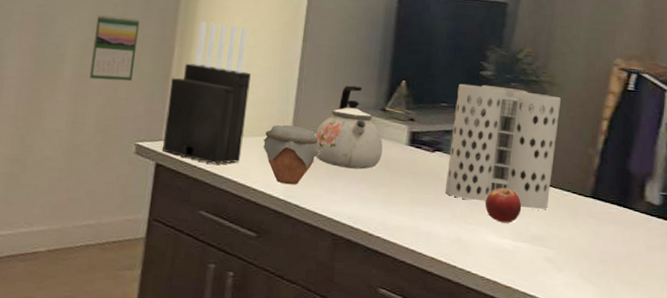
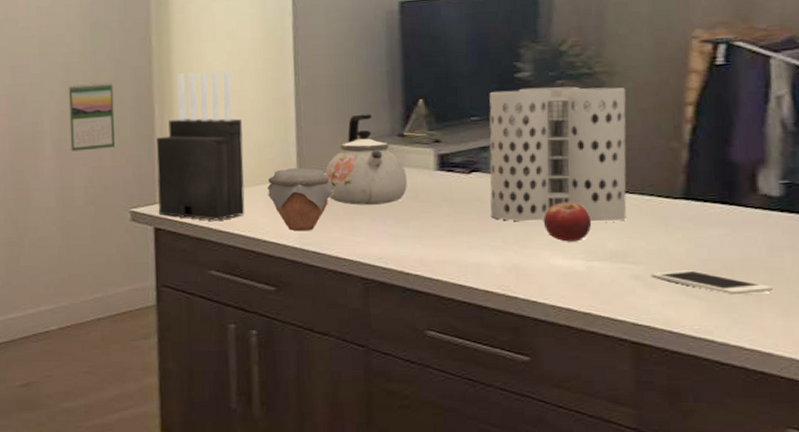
cell phone: none [559,257,646,284] -> present [650,270,774,296]

